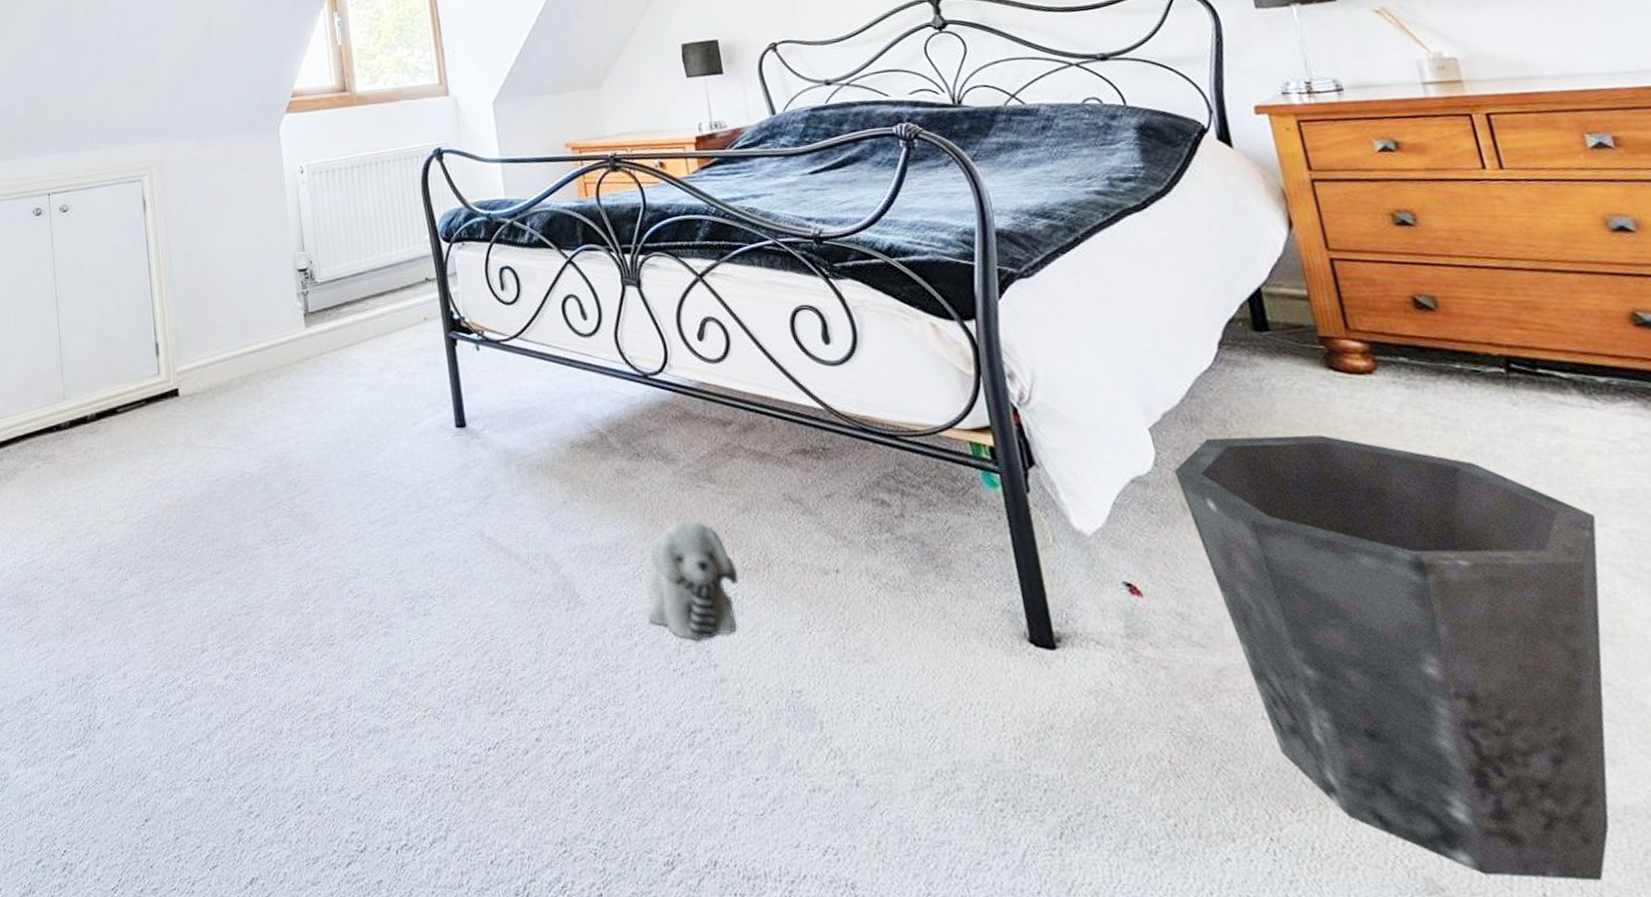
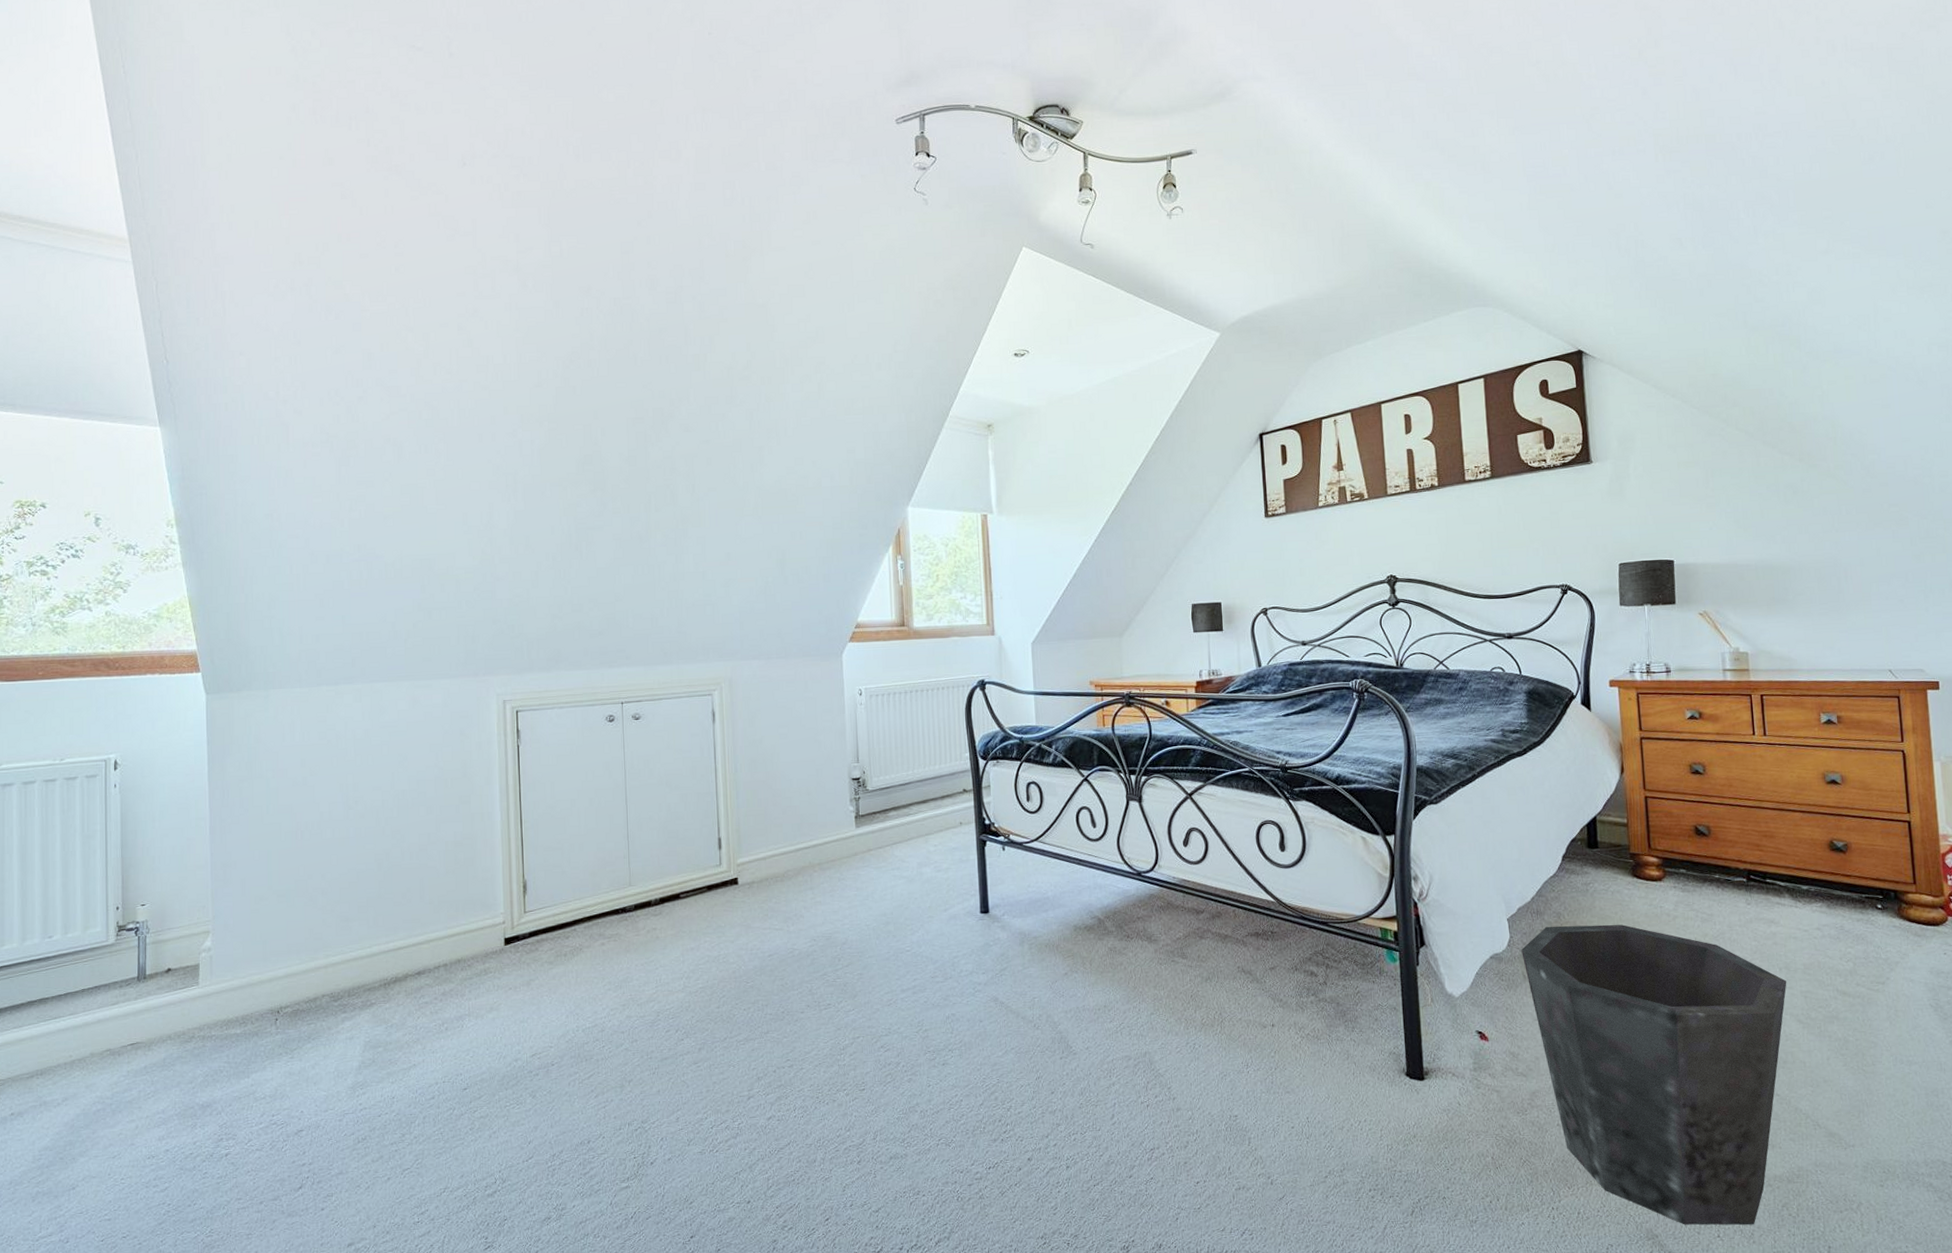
plush toy: present [647,519,739,641] -> none [1124,987,1198,1080]

